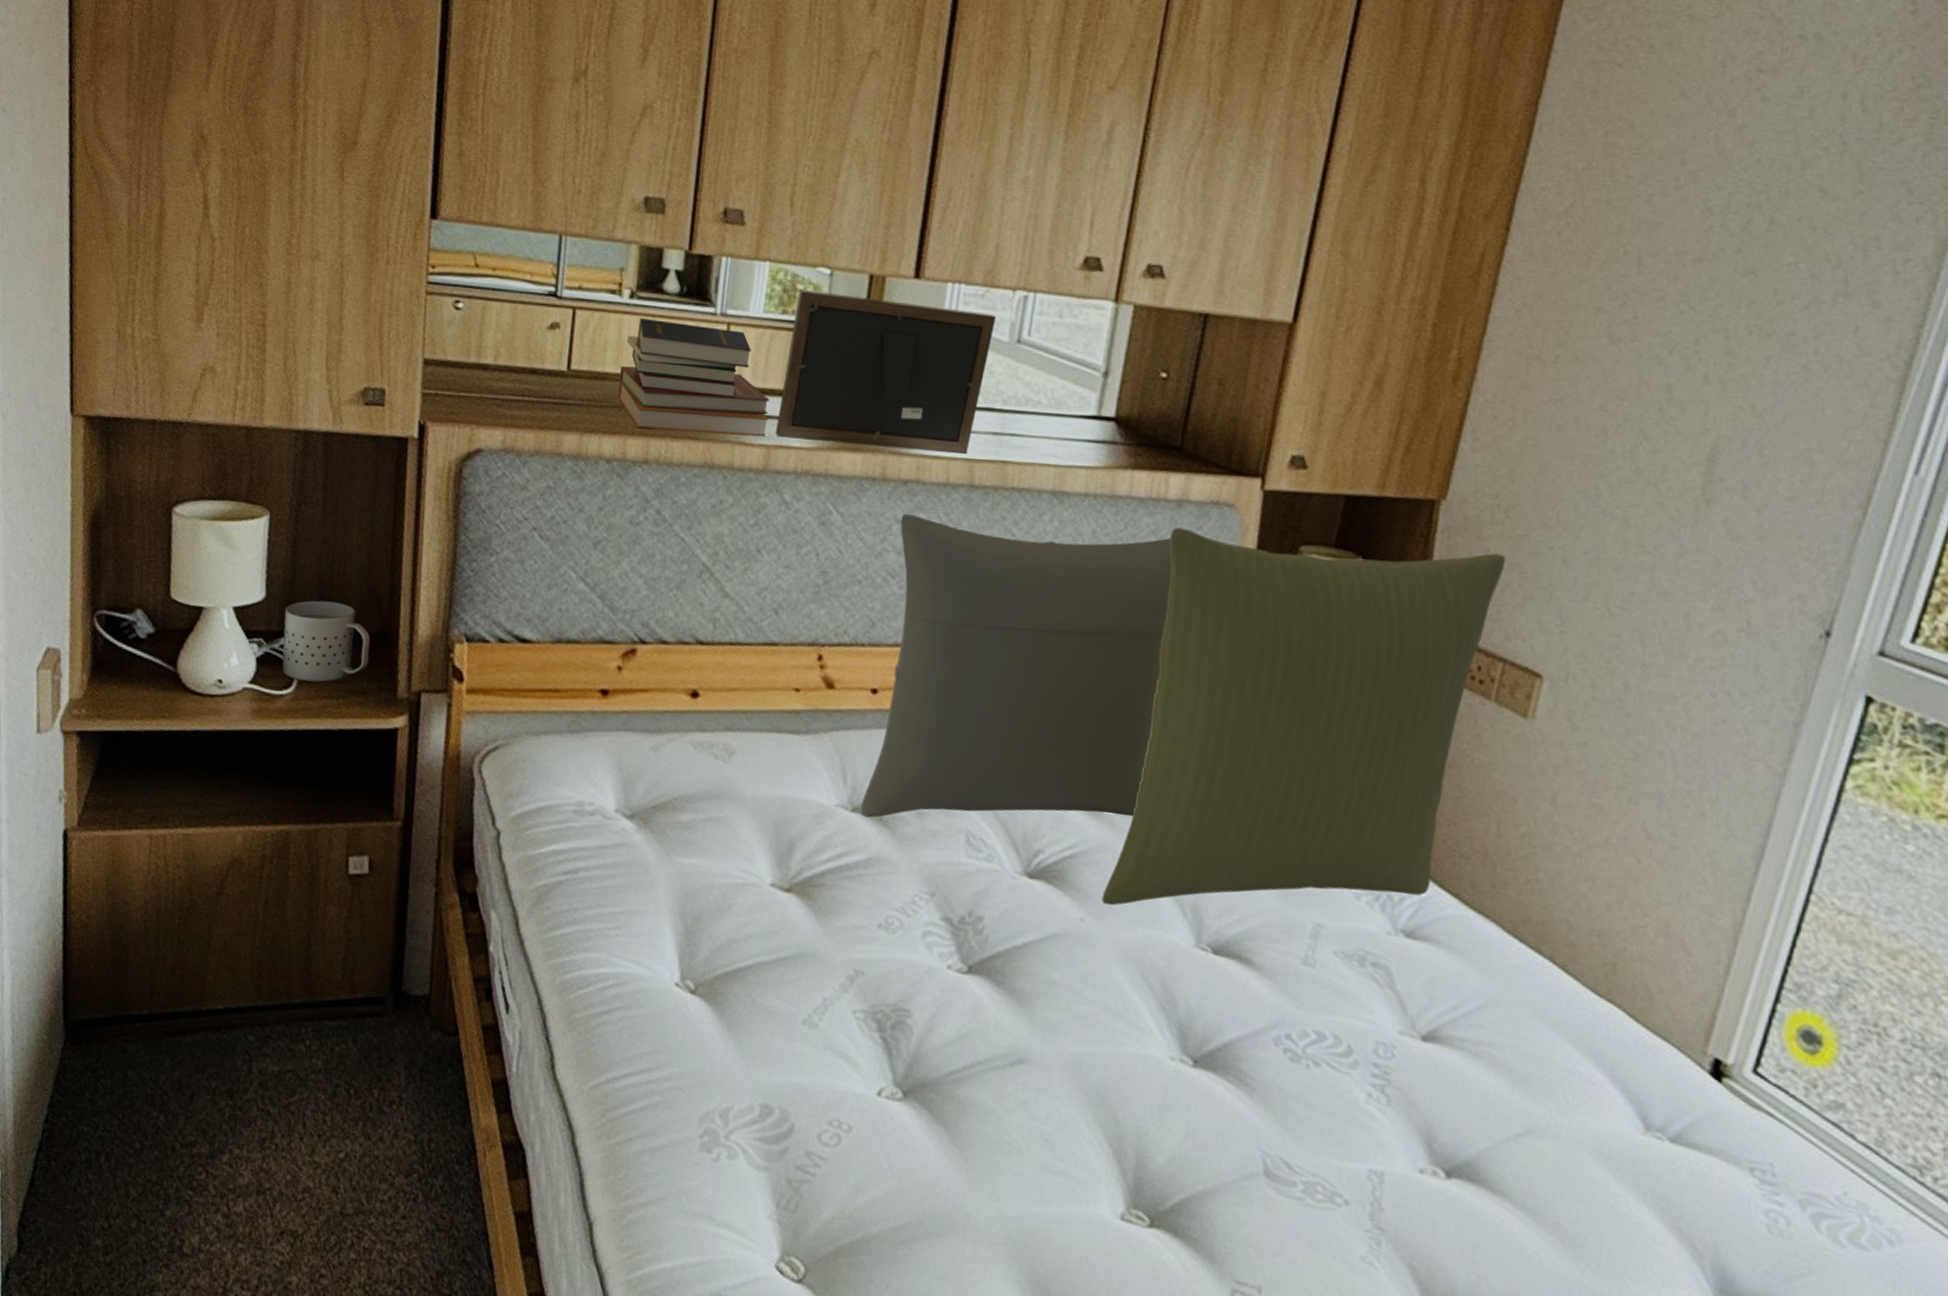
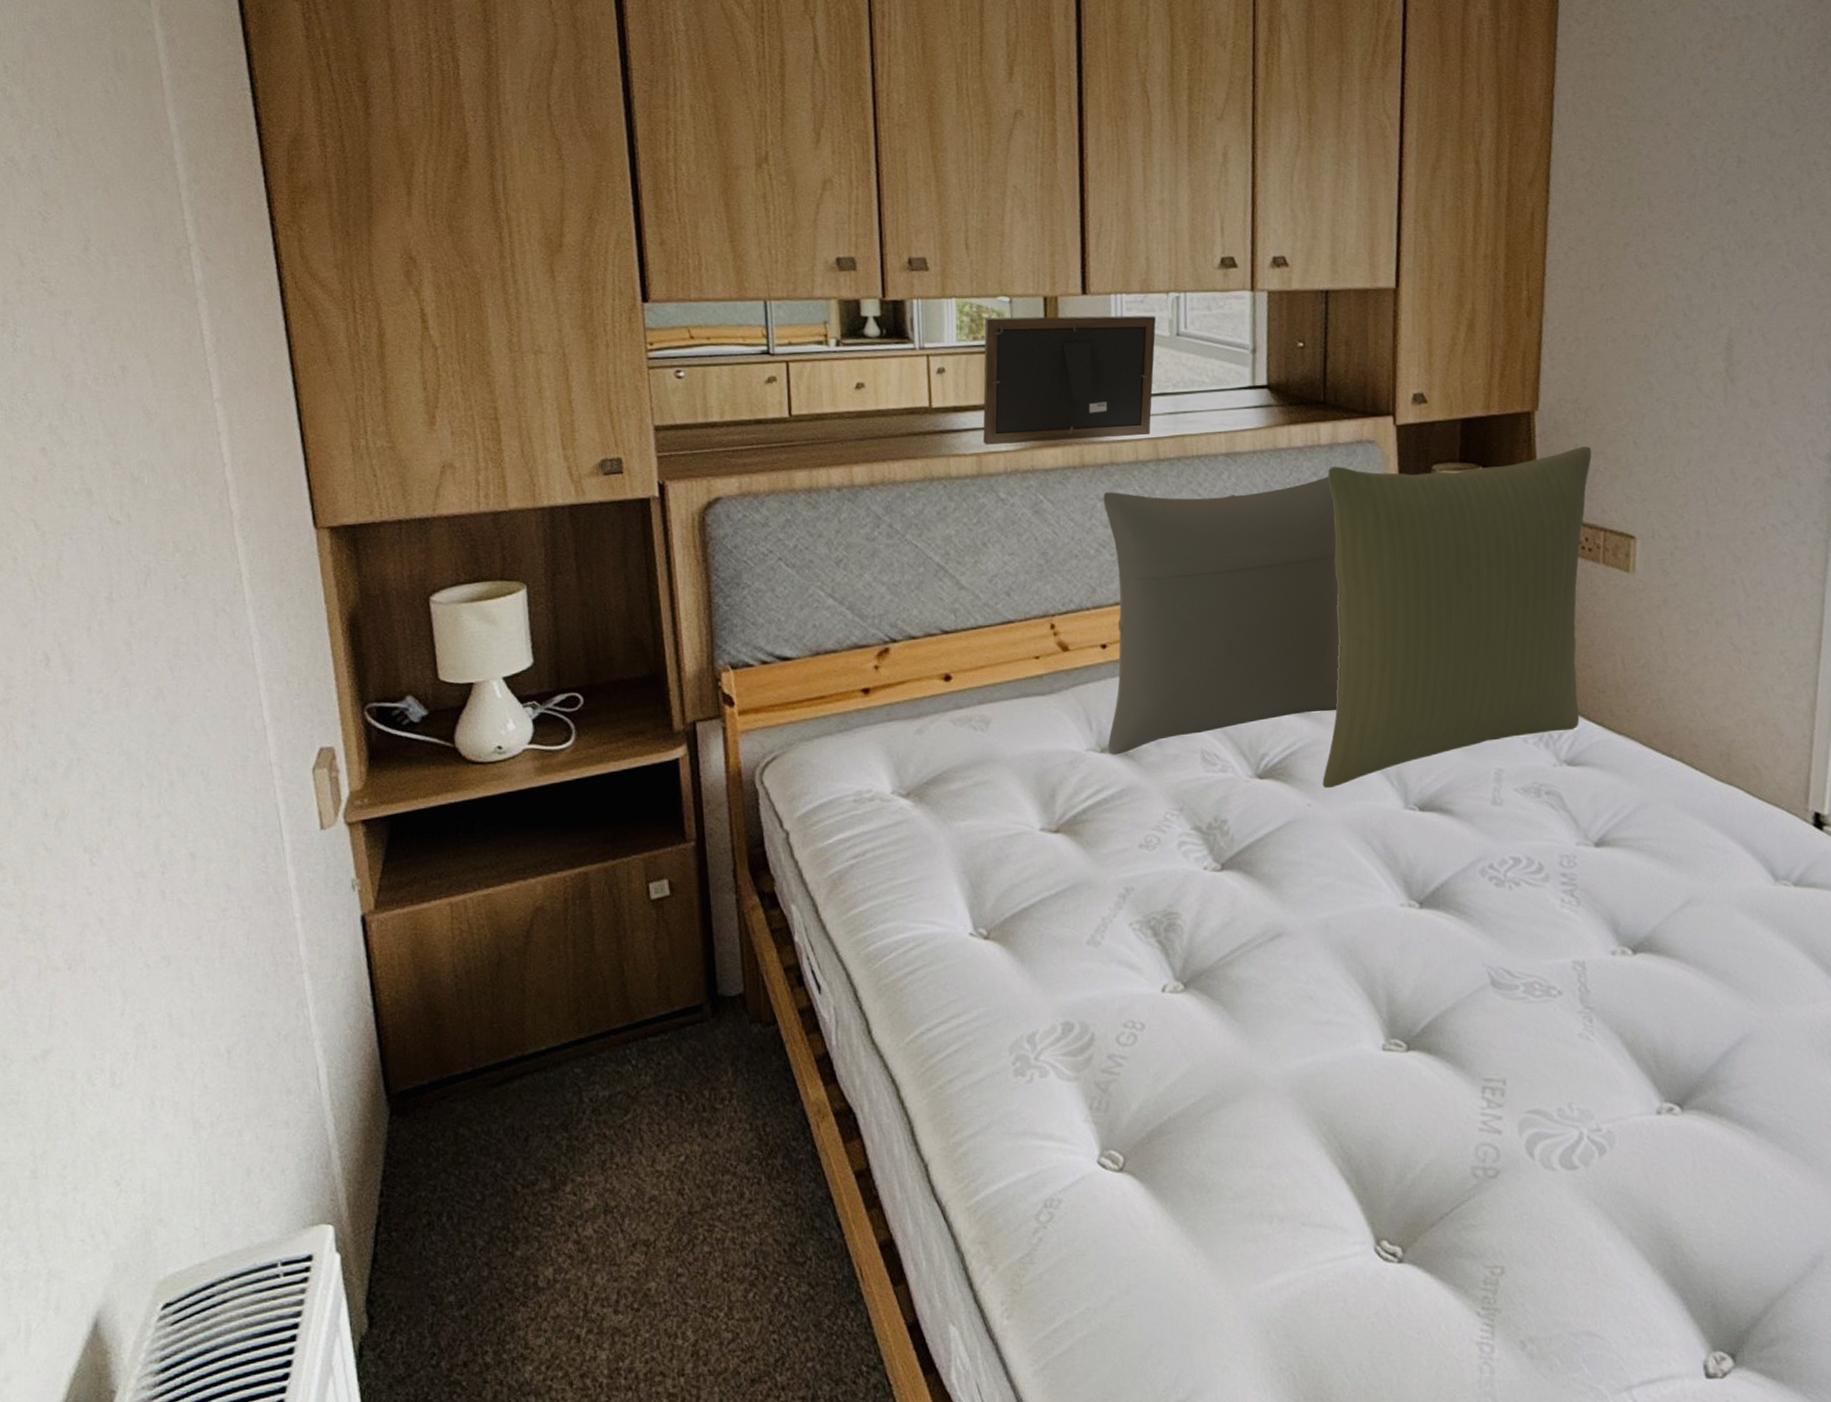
mug: present [282,600,370,683] -> none [554,655,642,733]
books: present [618,318,770,437] -> none [836,360,976,457]

